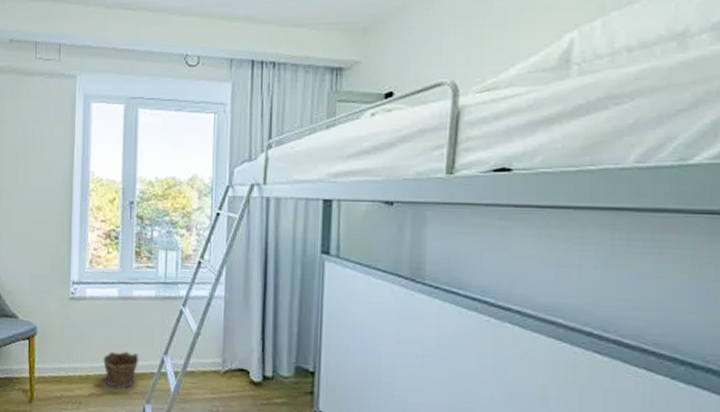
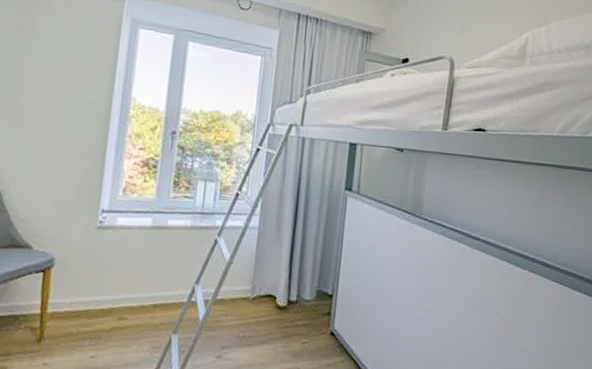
clay pot: present [103,351,139,389] -> none [130,281,169,320]

